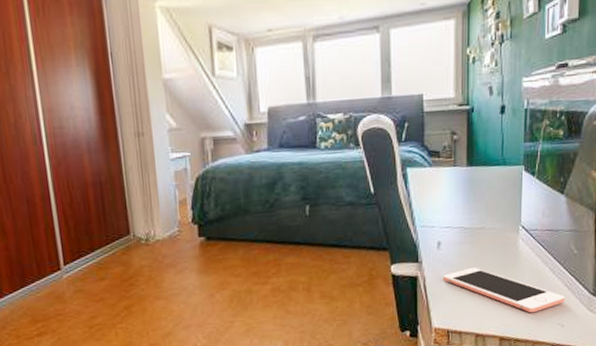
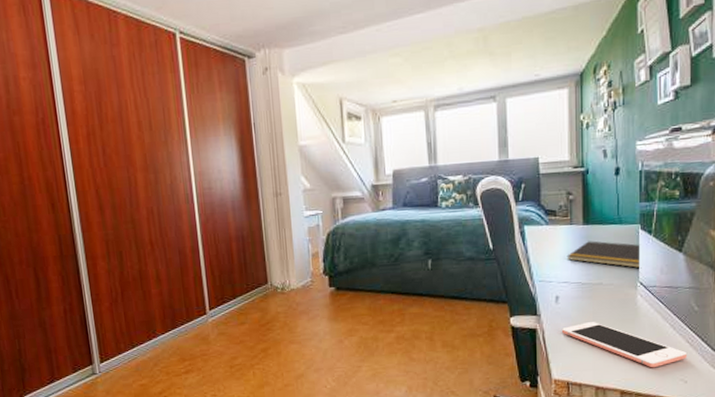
notepad: none [449,183,524,212] -> present [566,241,642,269]

